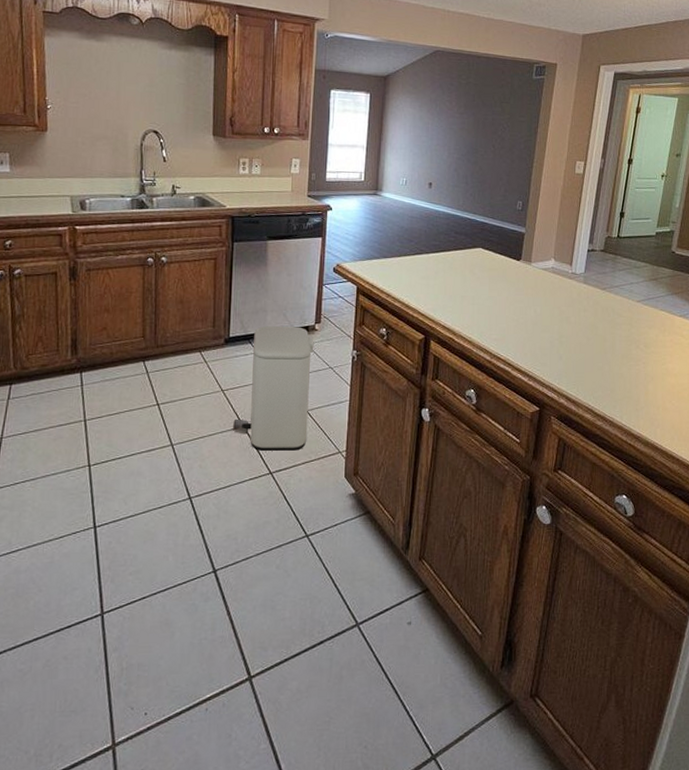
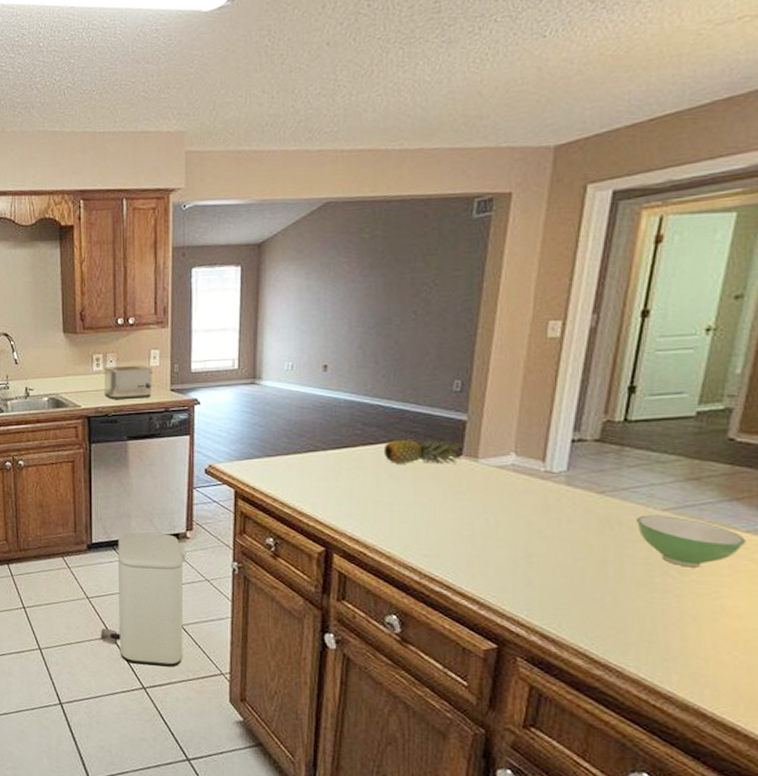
toaster: none [249,171,293,203] -> present [104,365,153,400]
fruit: none [469,246,523,268] -> present [383,439,464,466]
bowl: none [623,305,680,342] -> present [637,515,747,568]

